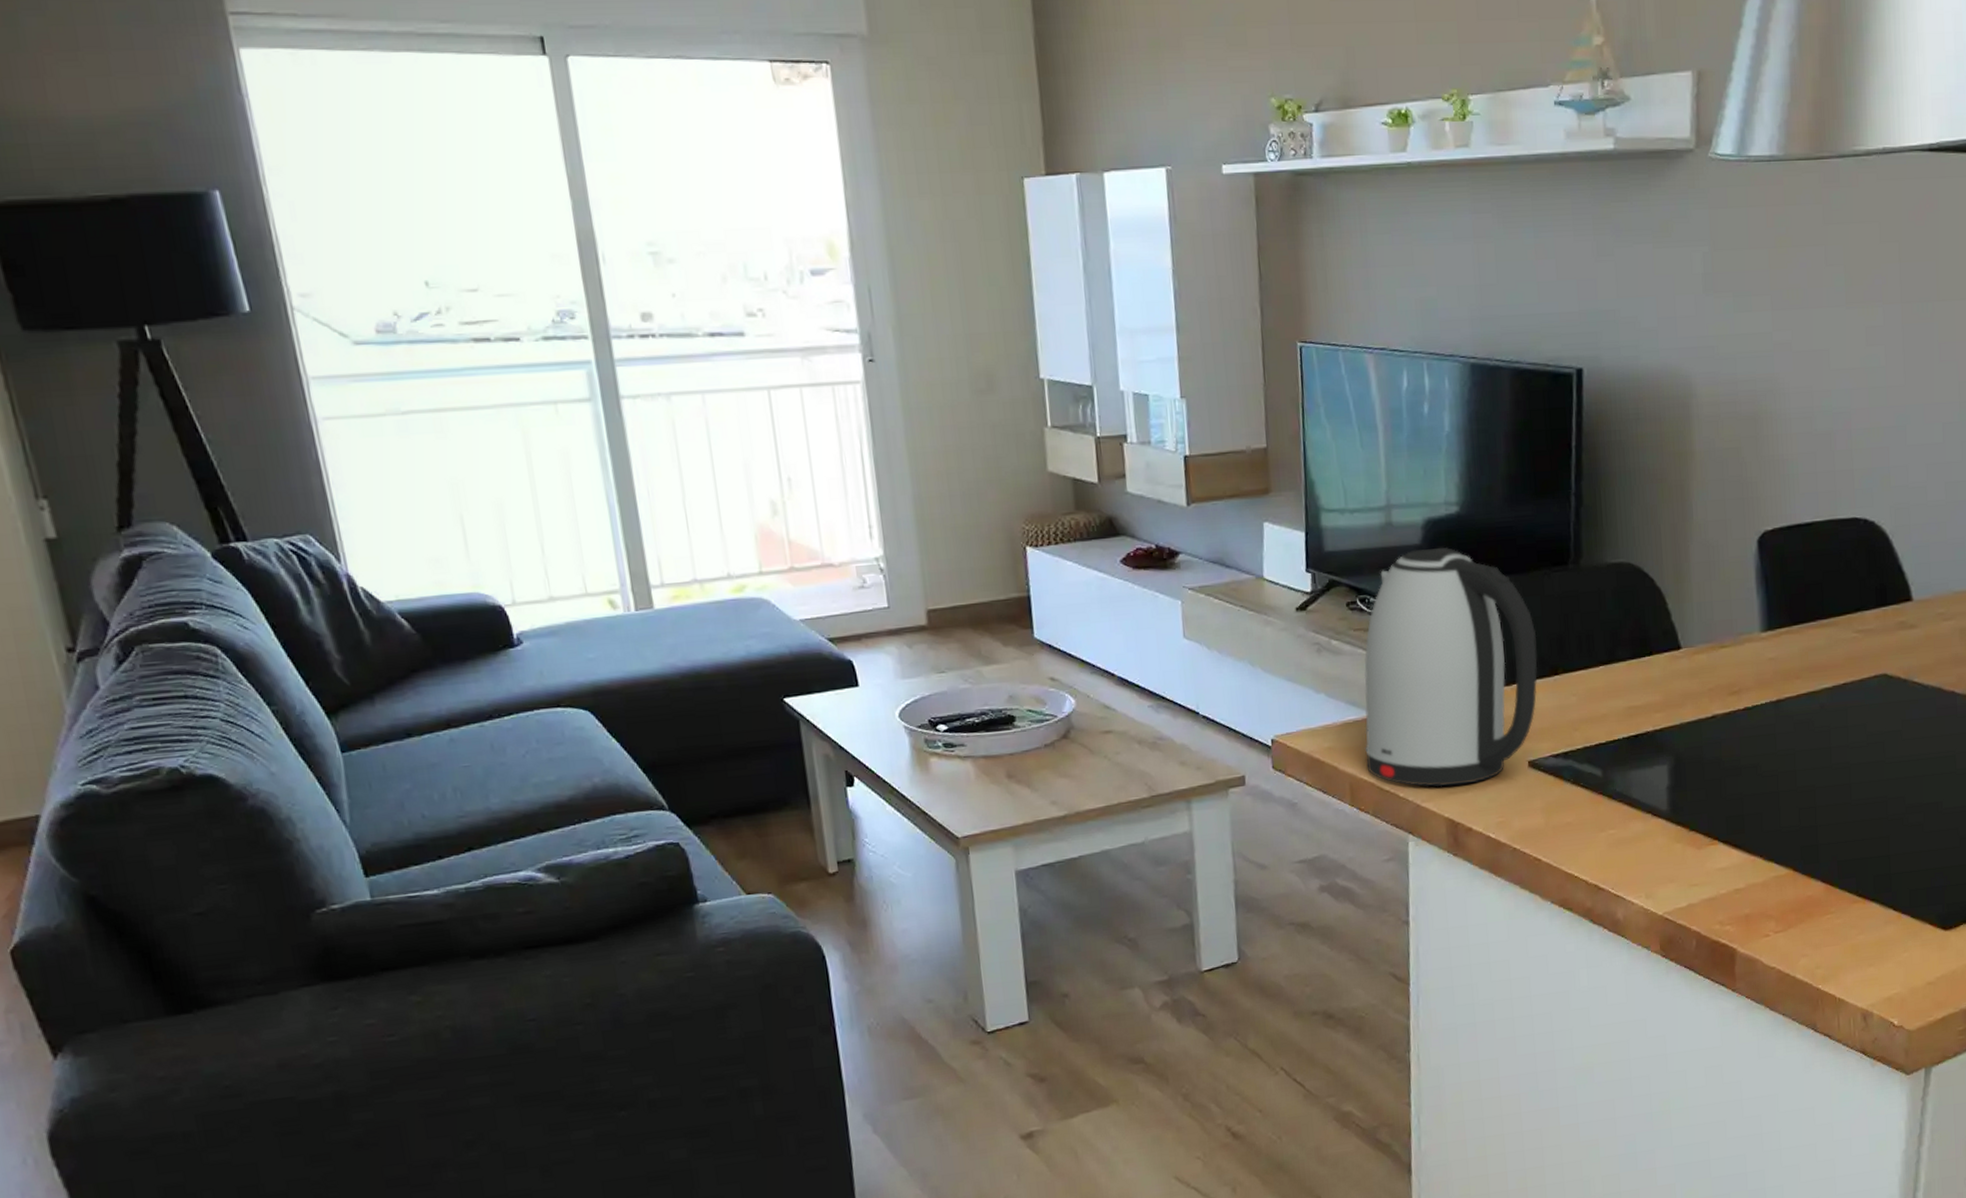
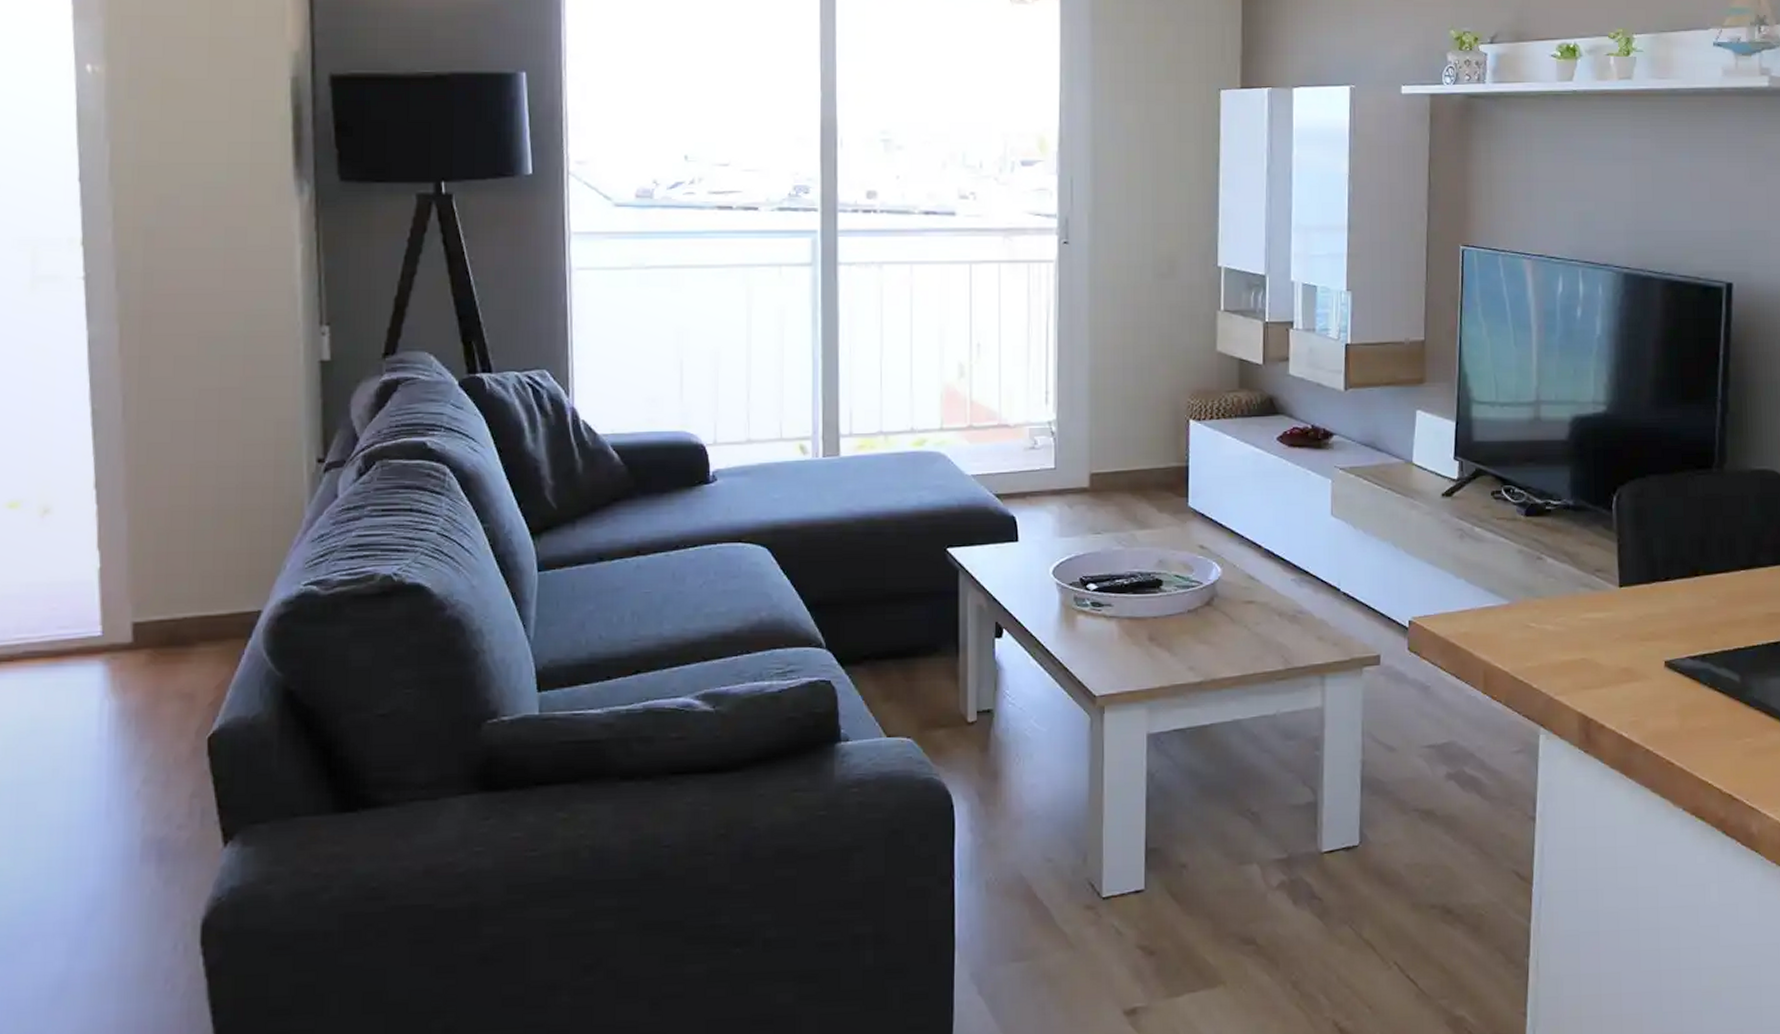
kettle: present [1364,547,1537,787] -> none [1501,444,1678,681]

